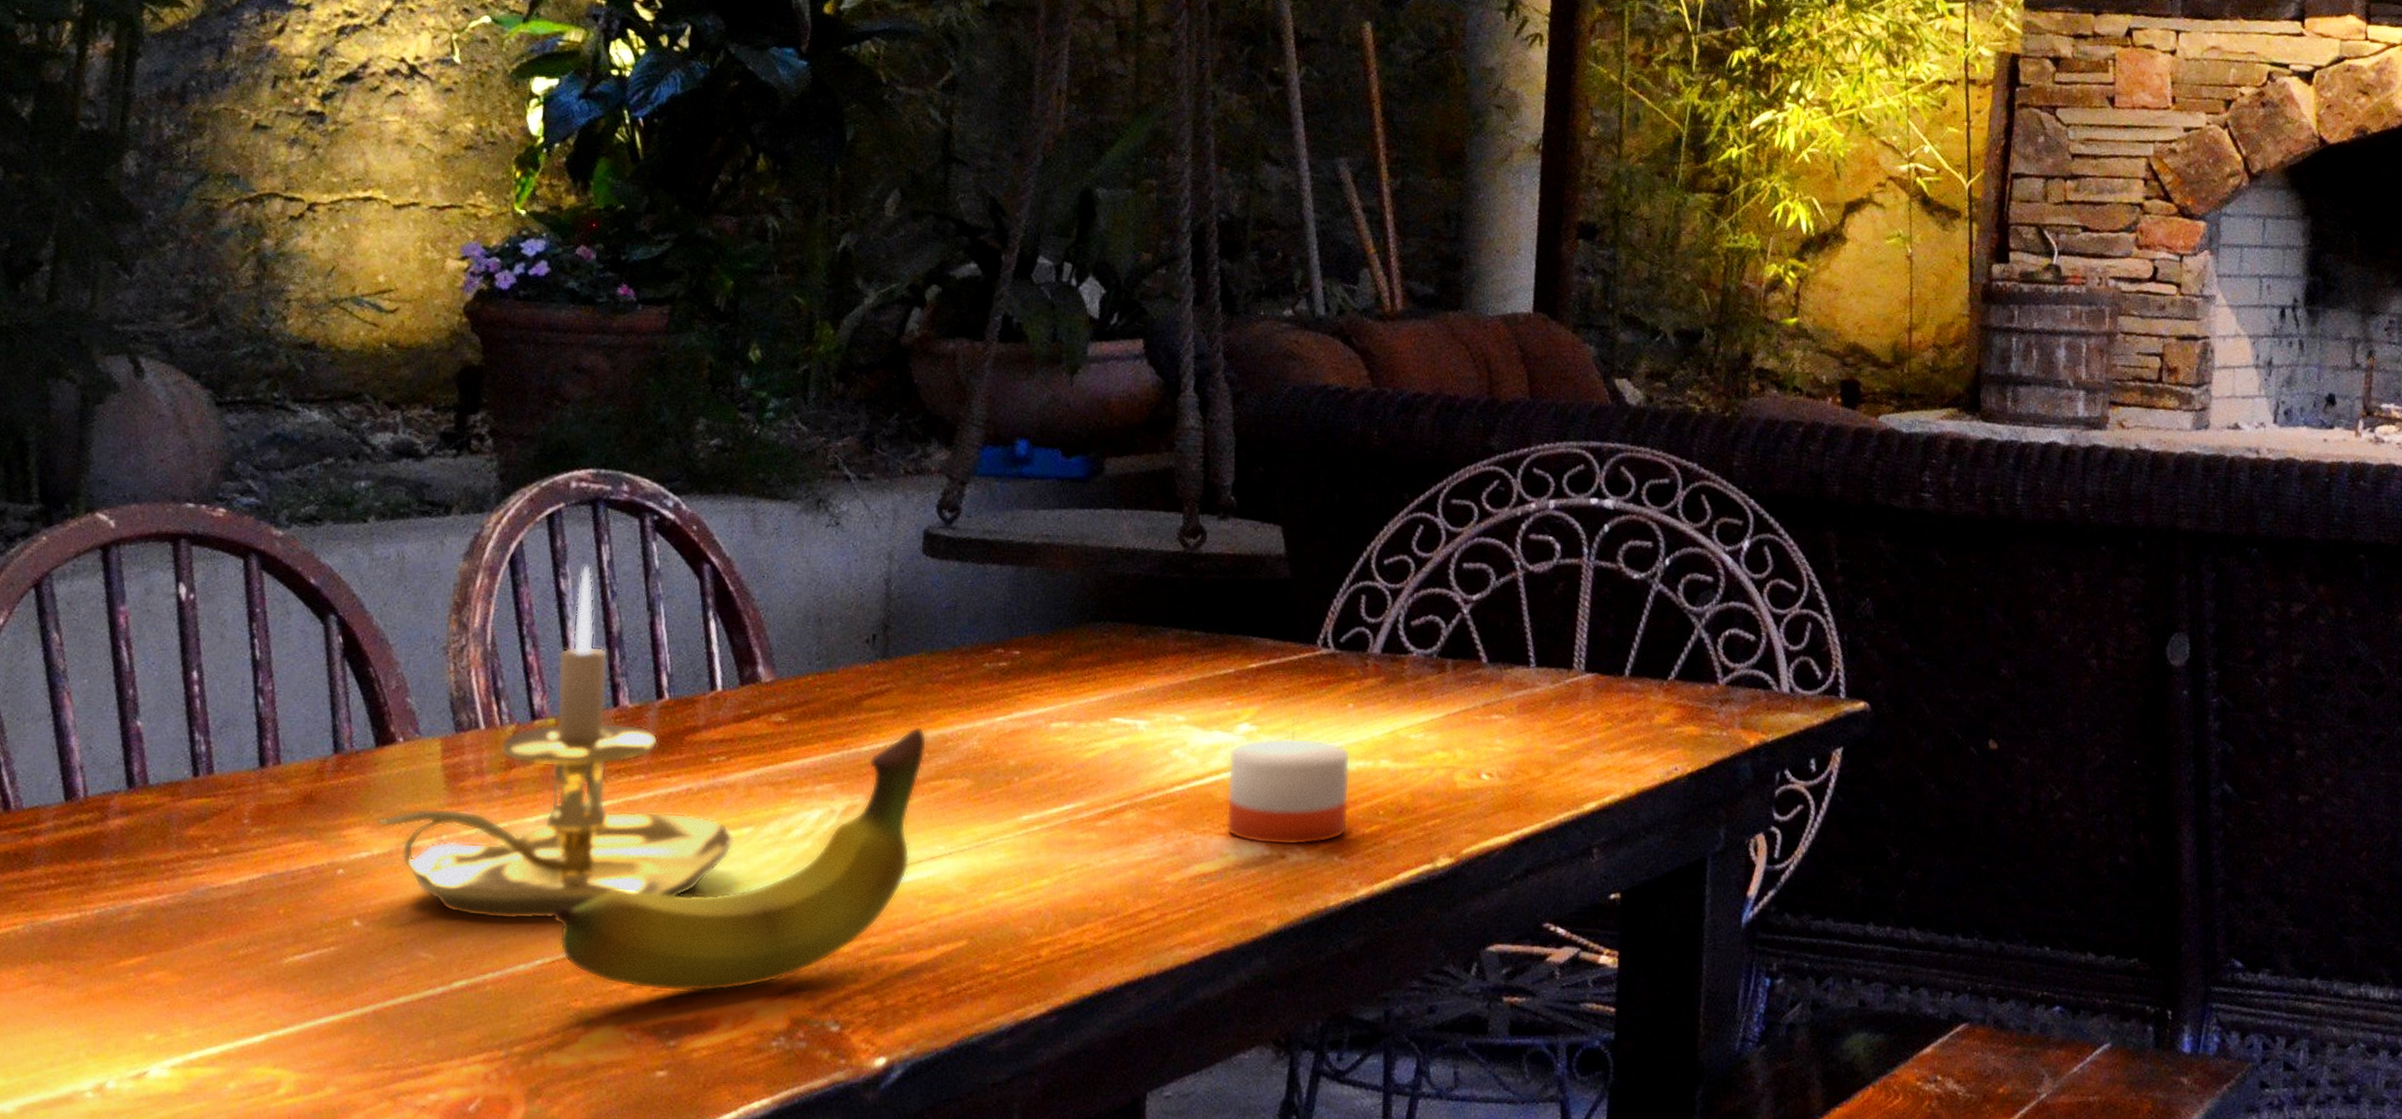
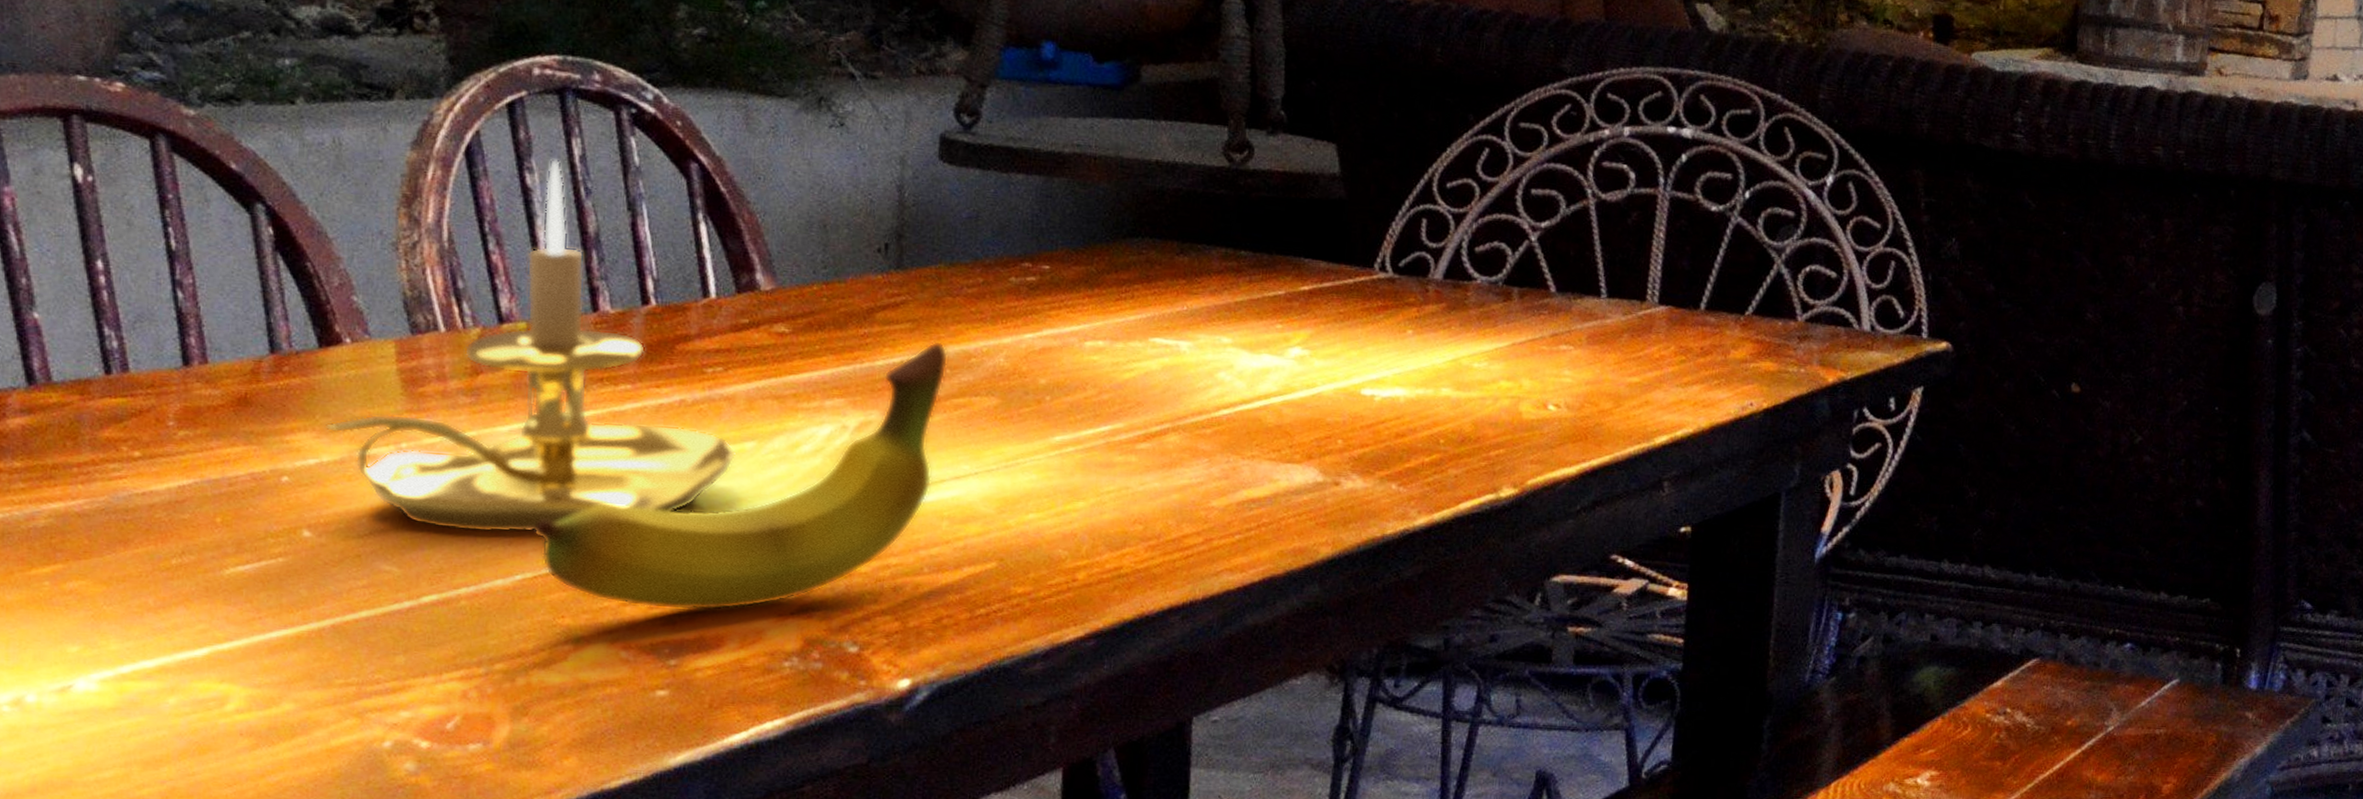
candle: present [1226,683,1351,846] -> none [1276,307,1410,473]

